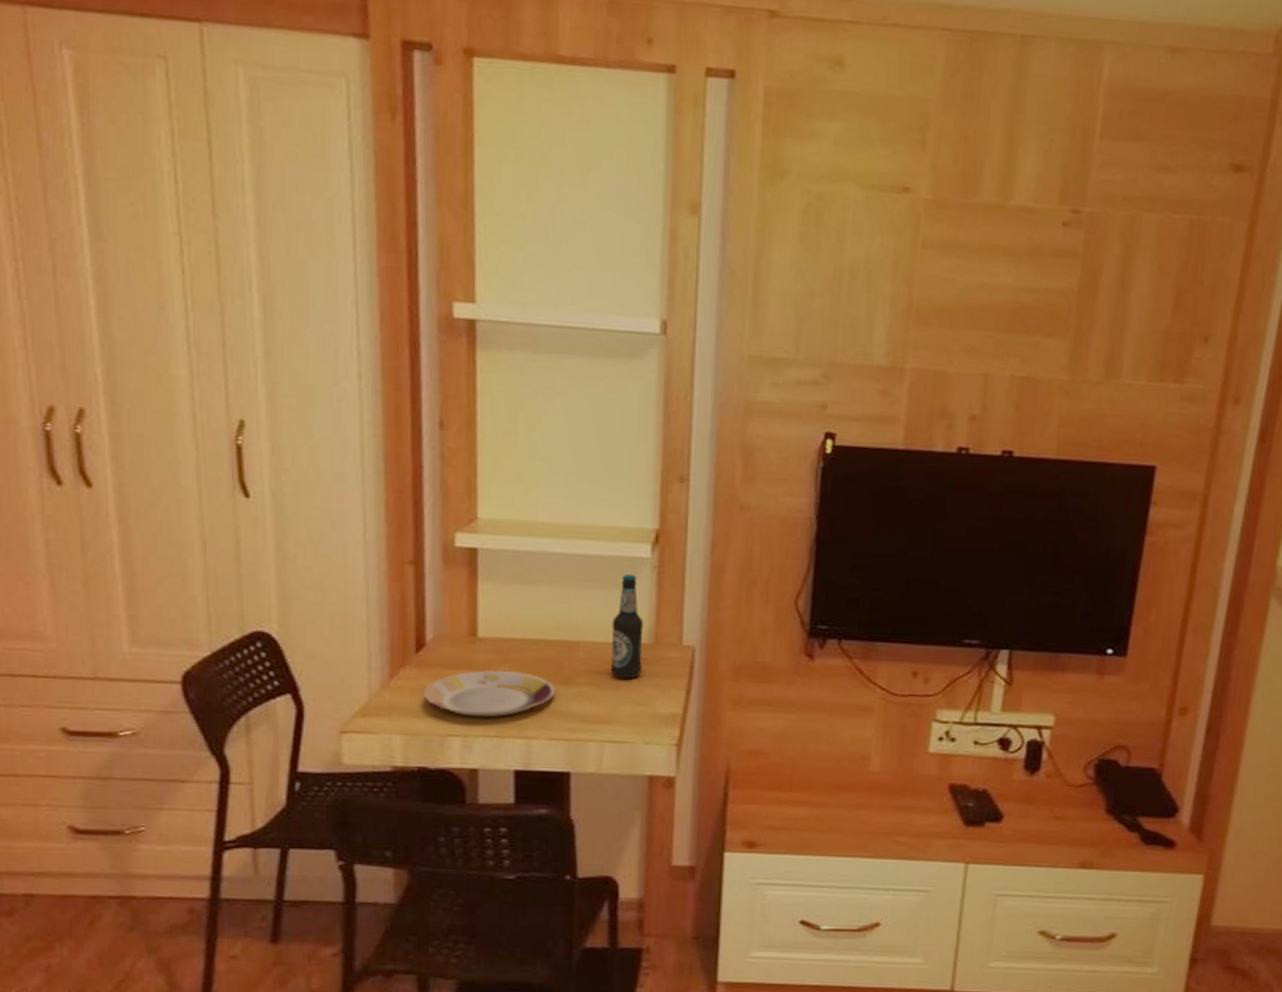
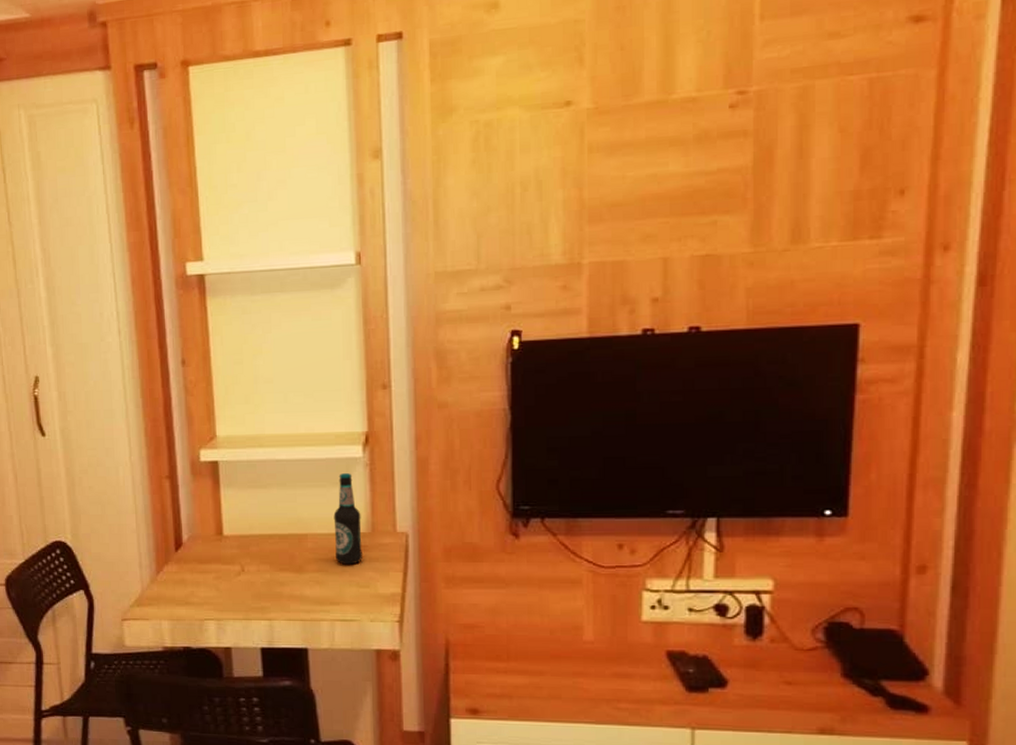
plate: present [423,669,555,718] -> none [183,562,289,603]

